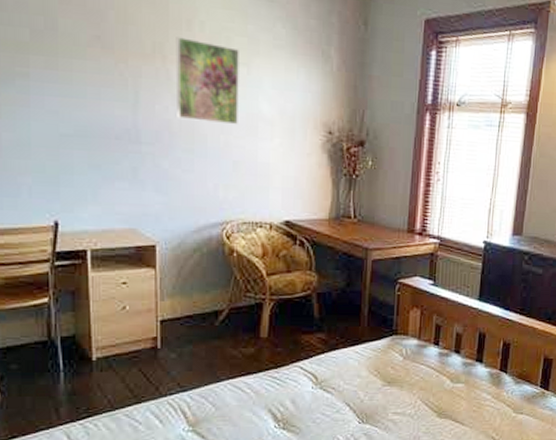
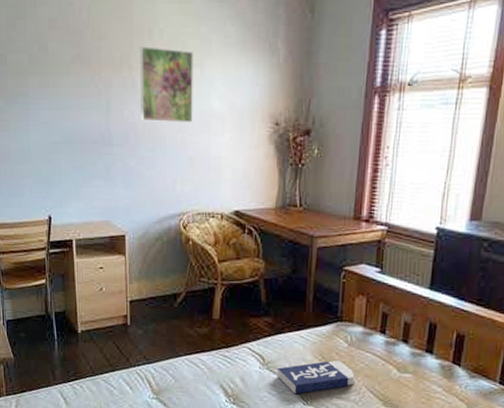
book: none [331,374,411,413] -> present [277,360,356,395]

